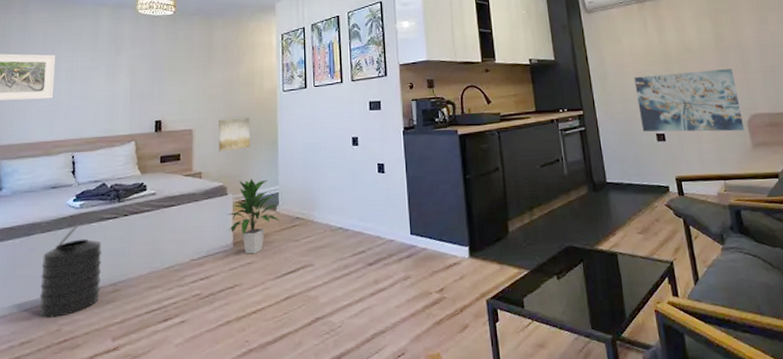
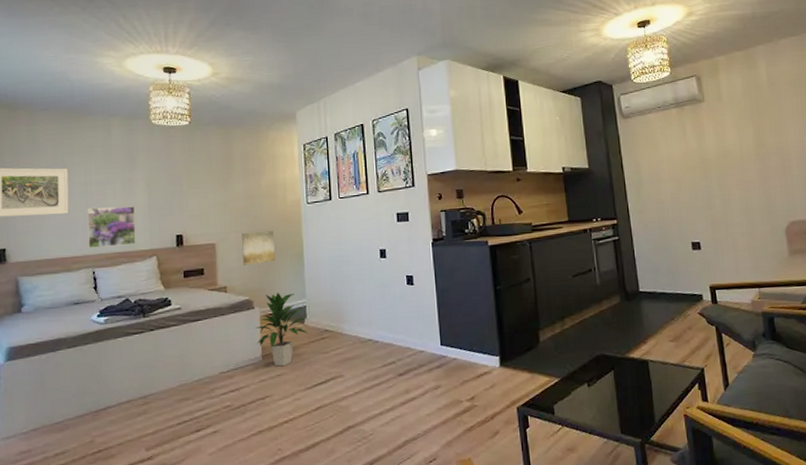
trash can: present [39,223,101,318] -> none [70,338,131,430]
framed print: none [68,92,117,133] -> present [87,206,136,248]
wall art: present [634,69,745,132] -> none [670,175,782,241]

